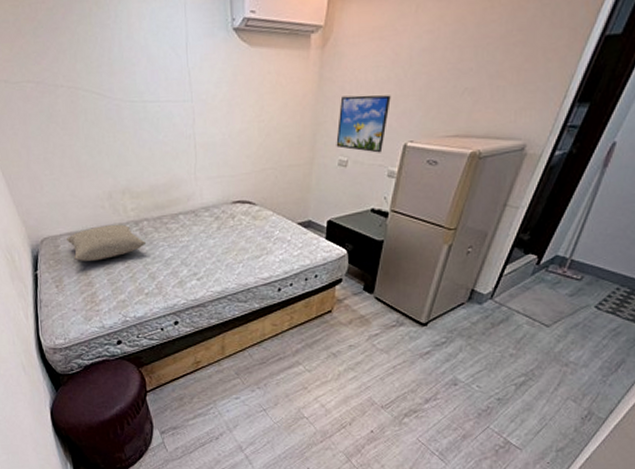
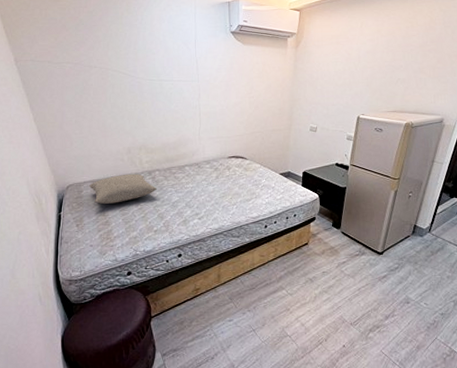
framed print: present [336,95,391,153] -> none [308,81,347,122]

